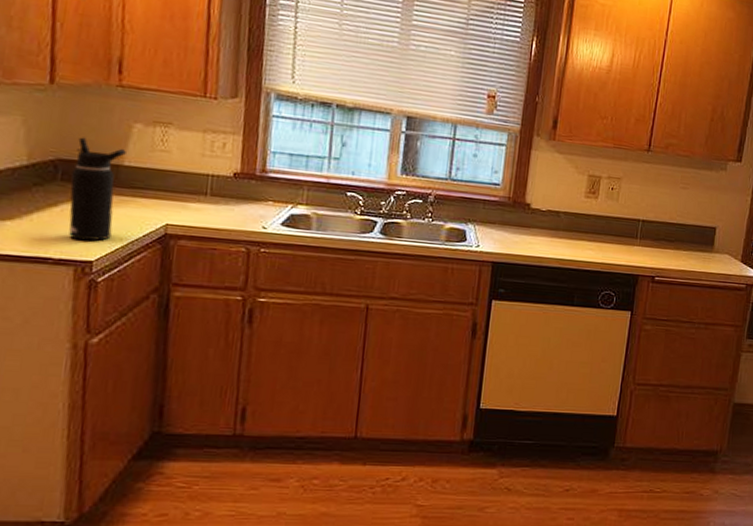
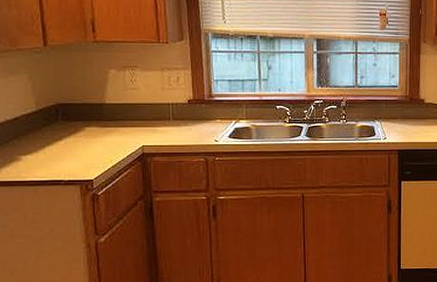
water bottle: present [69,137,126,242] -> none [69,85,106,165]

